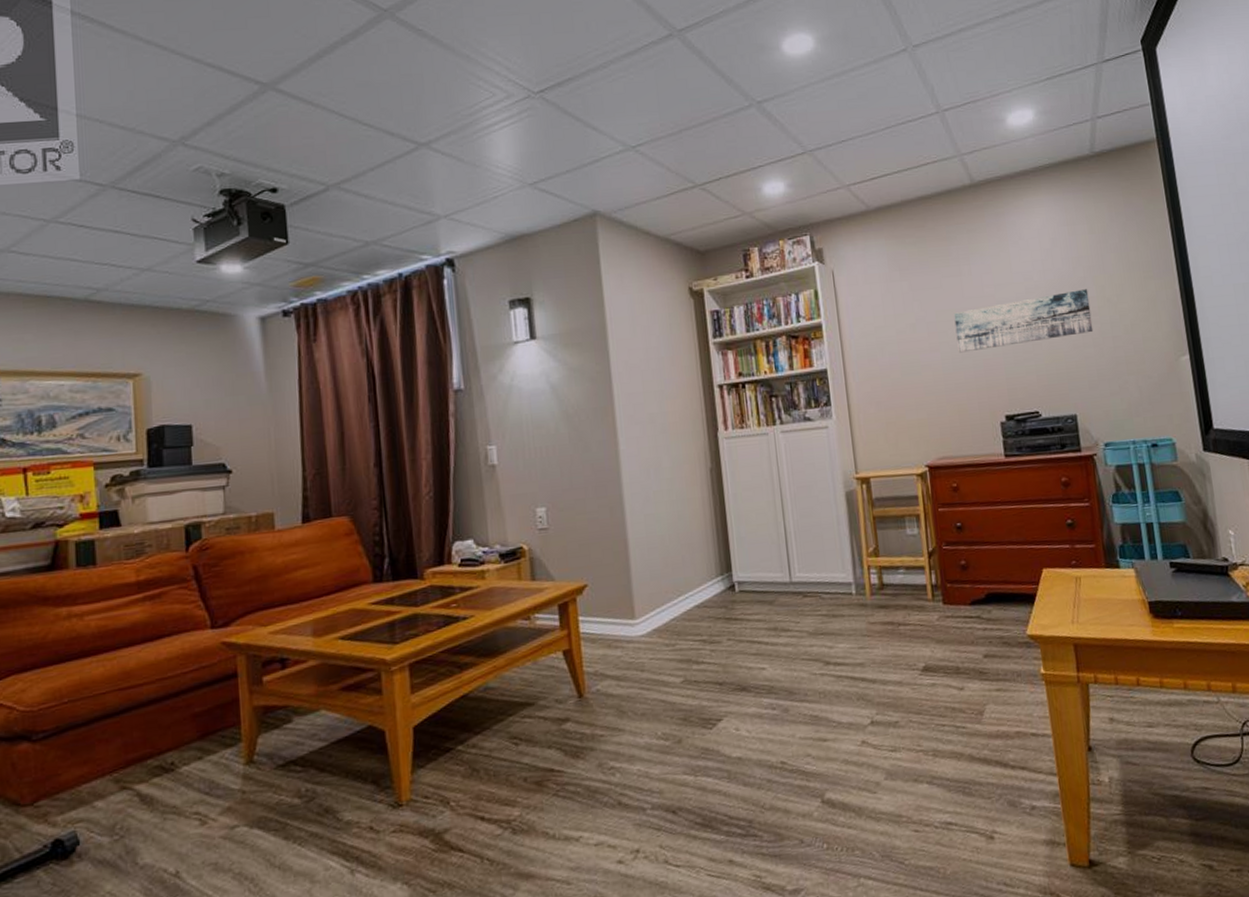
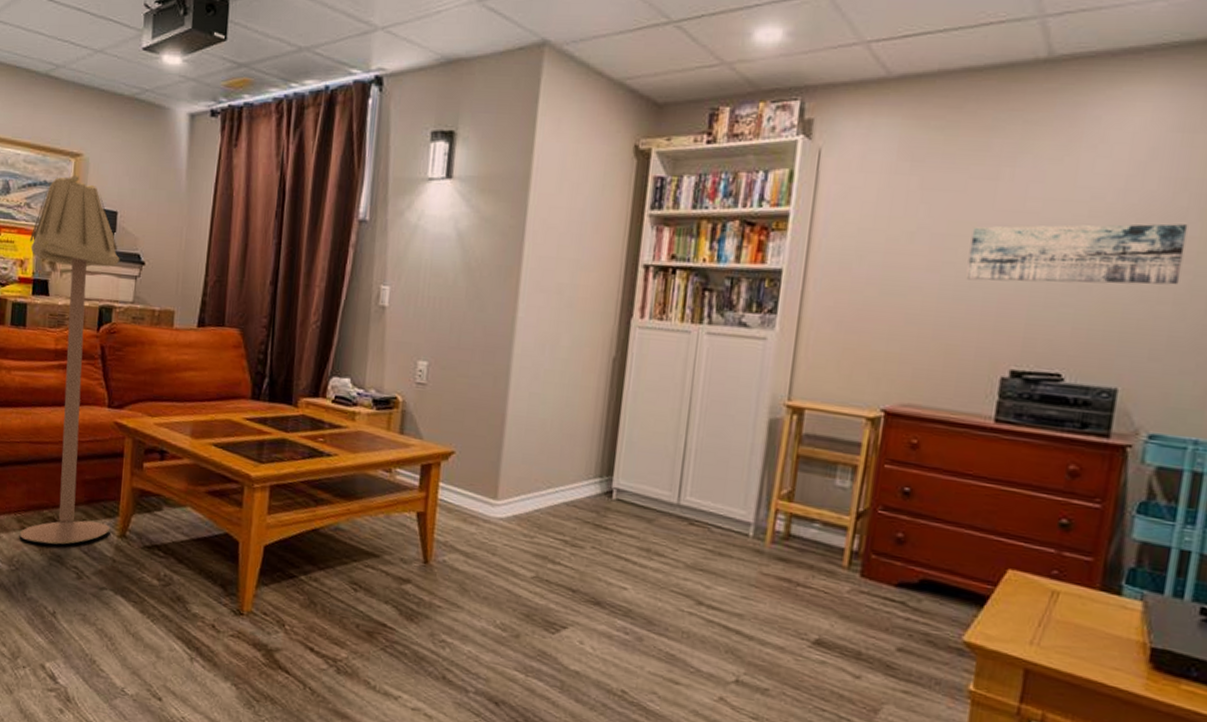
floor lamp: none [89,395,234,802] -> present [19,174,120,545]

